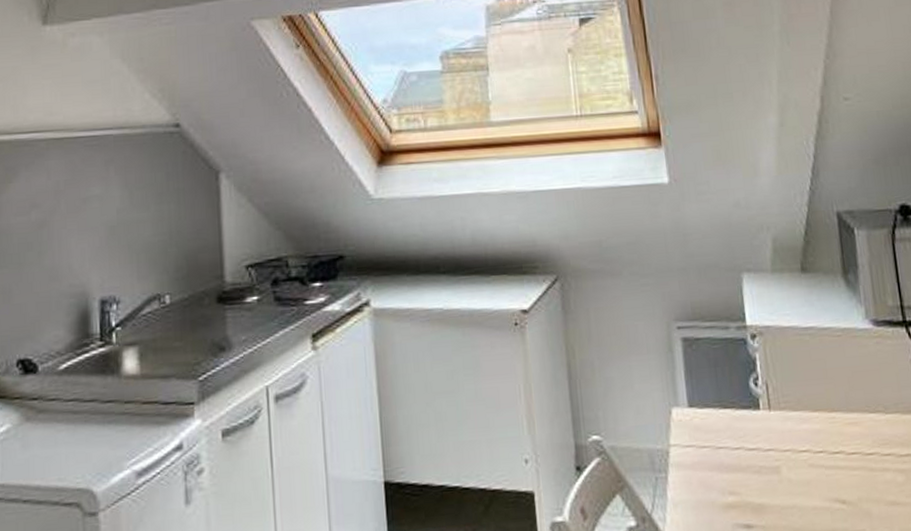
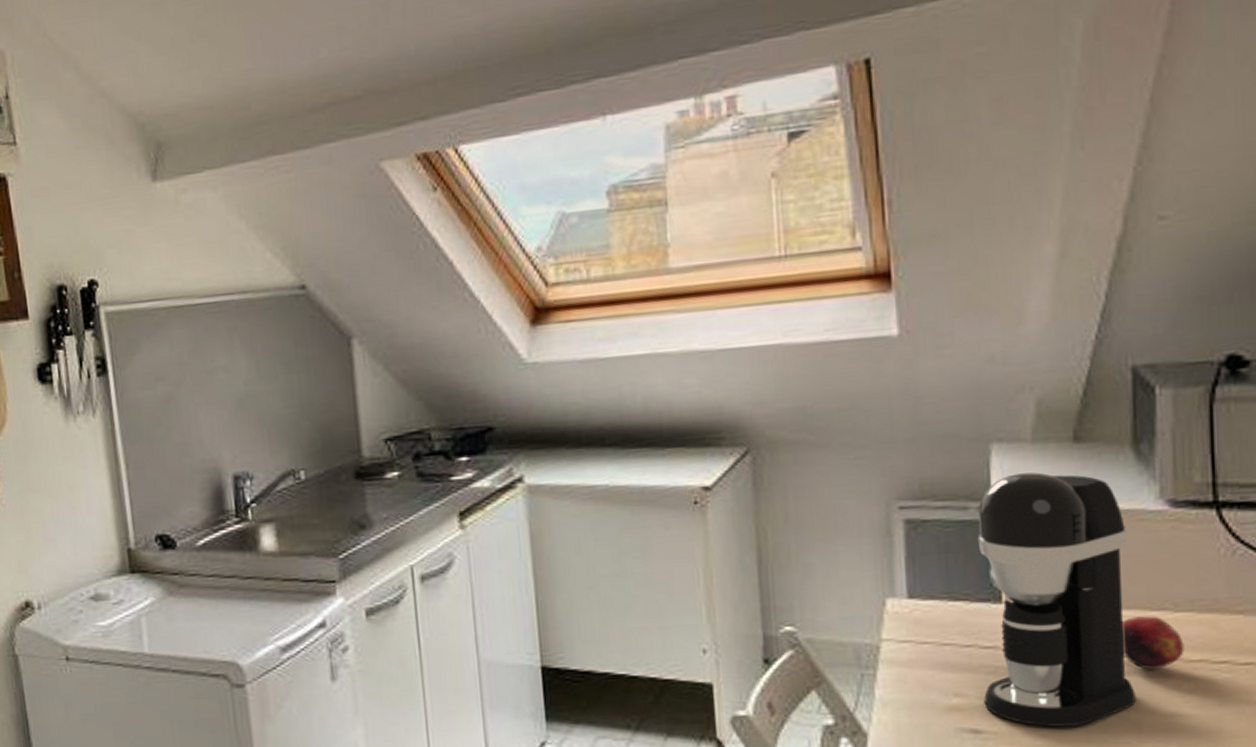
coffee maker: none [736,297,865,519] -> present [977,472,1136,727]
fruit: none [848,417,896,465] -> present [1121,616,1184,670]

